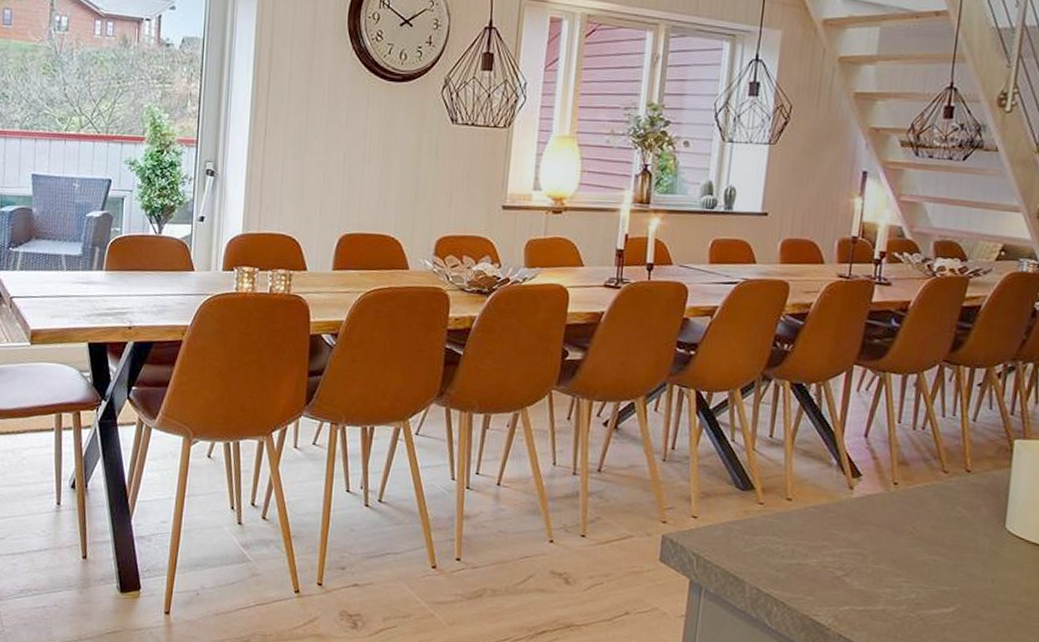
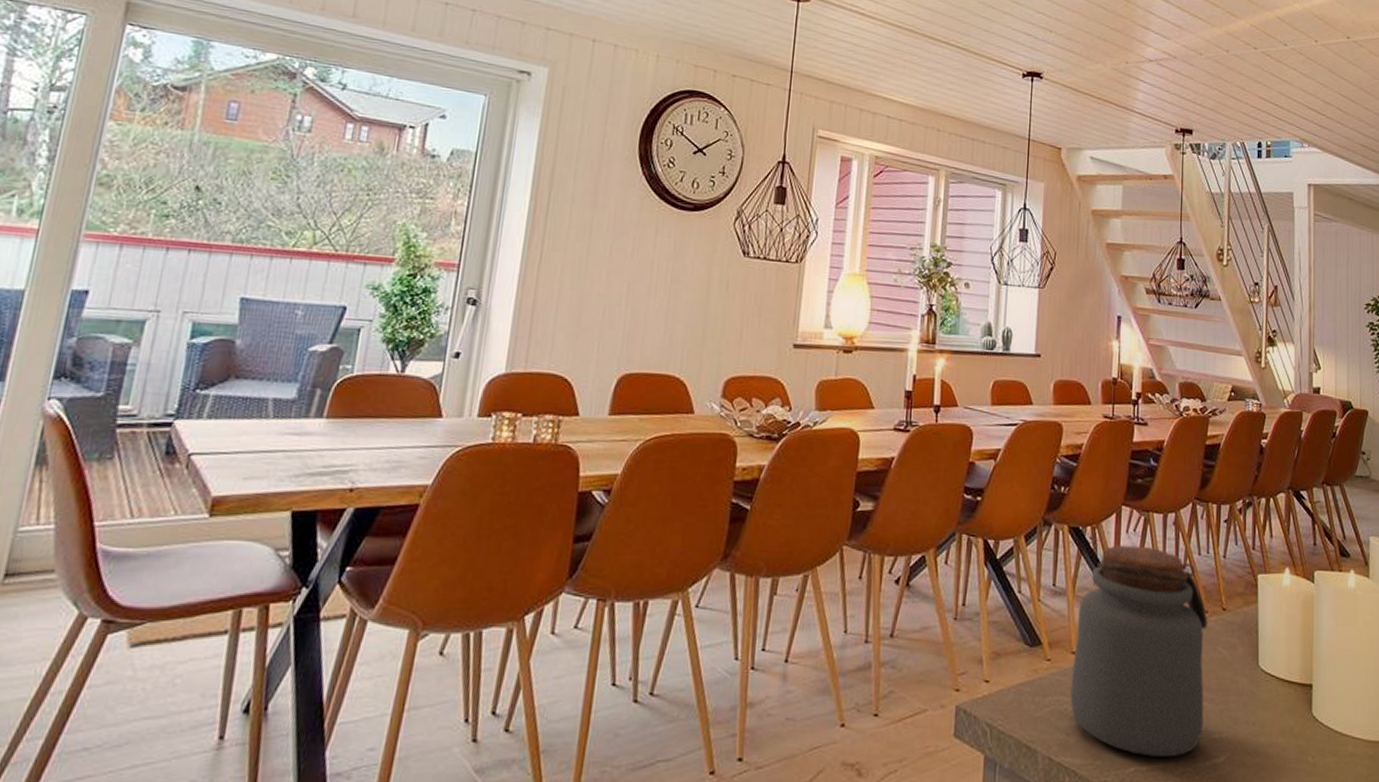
jar: none [782,402,948,602] -> present [1070,545,1208,756]

